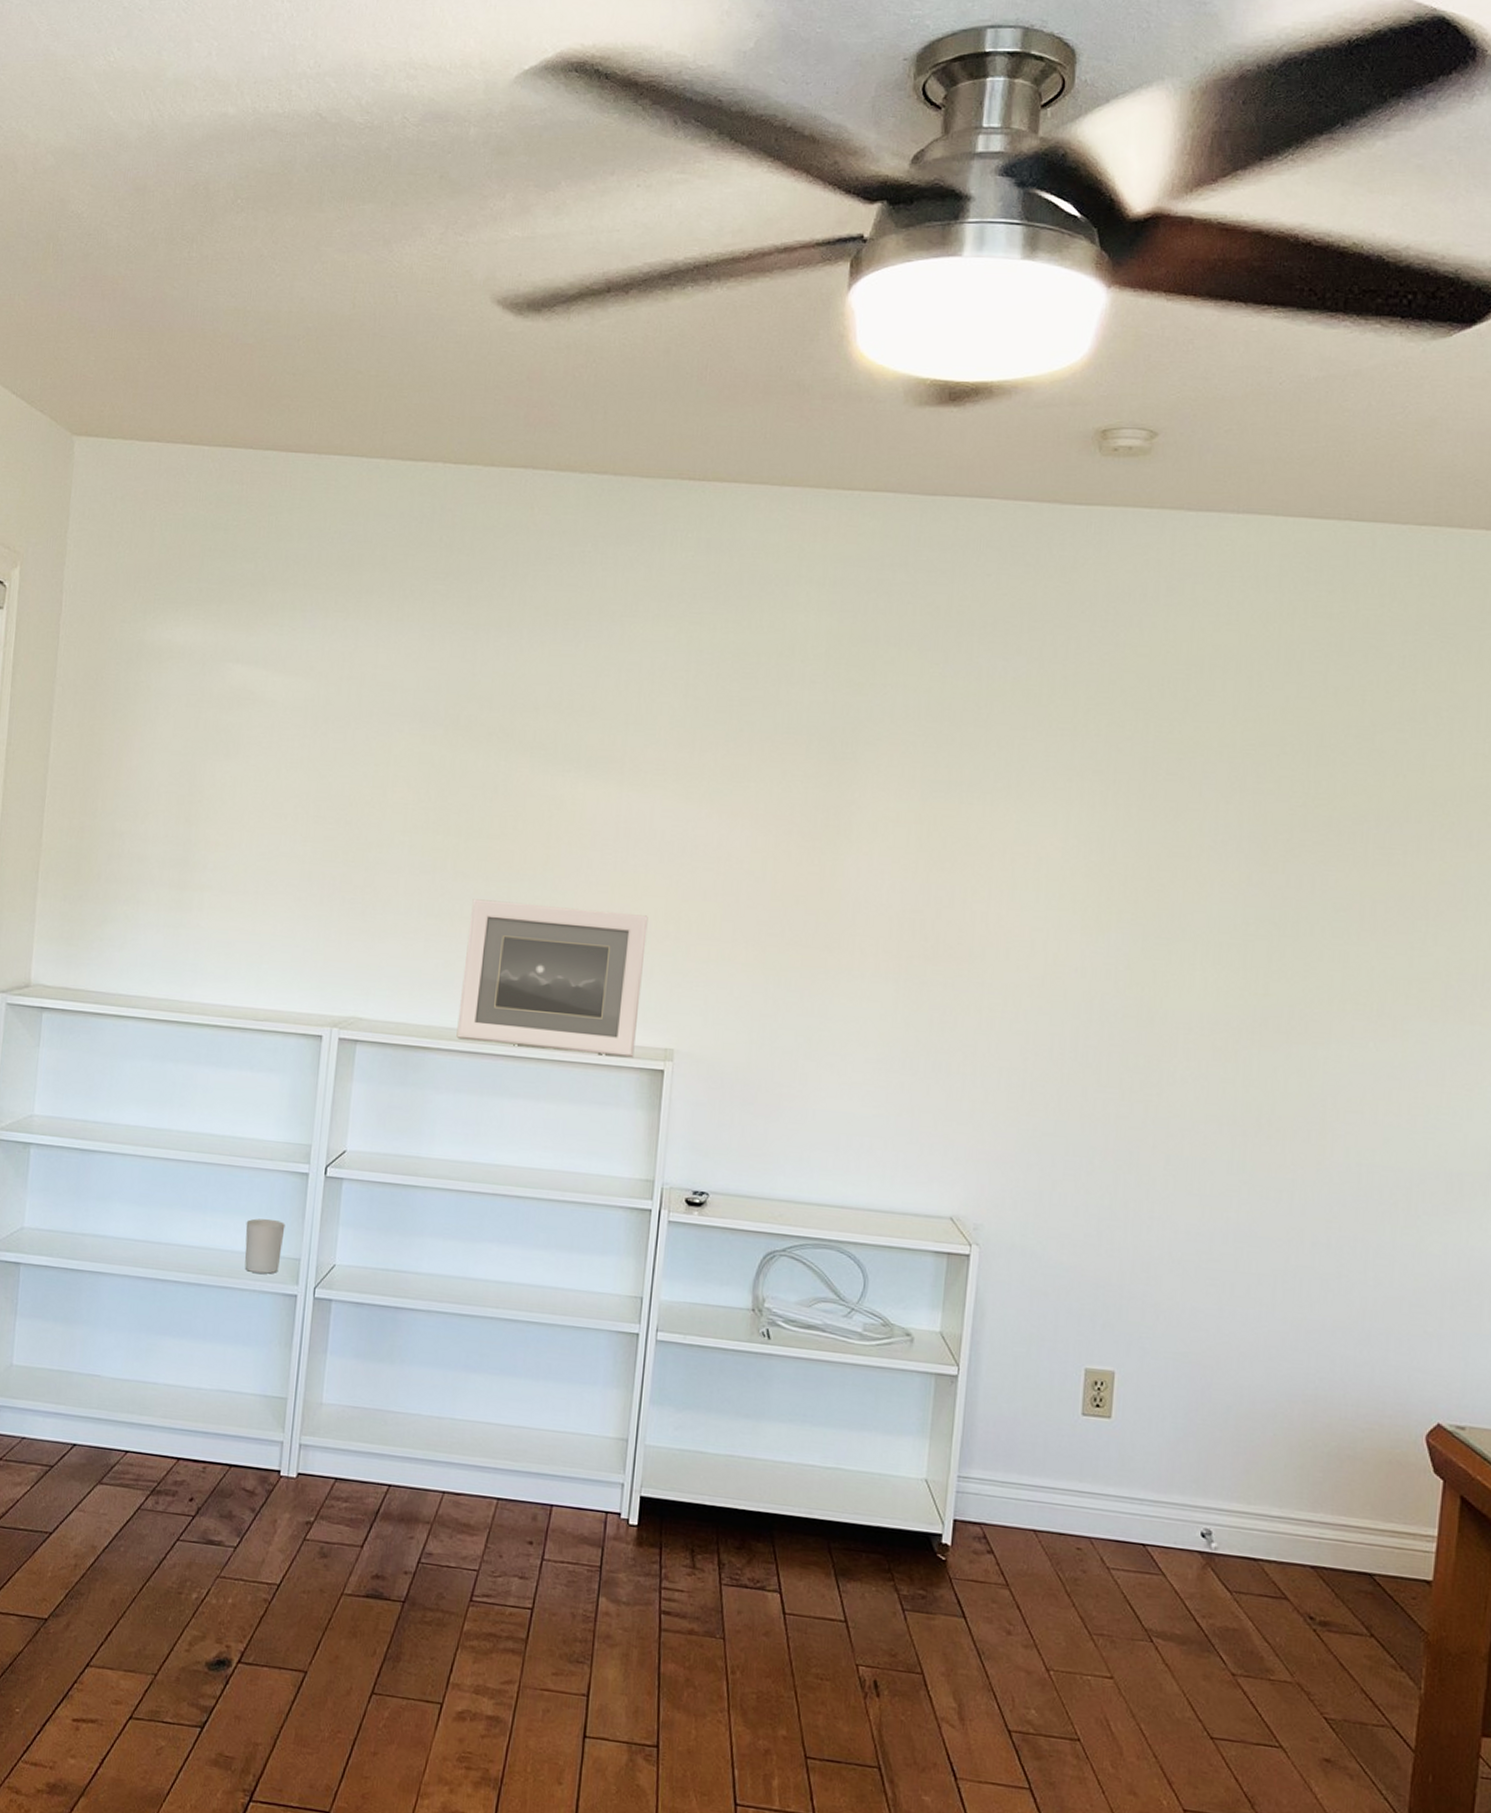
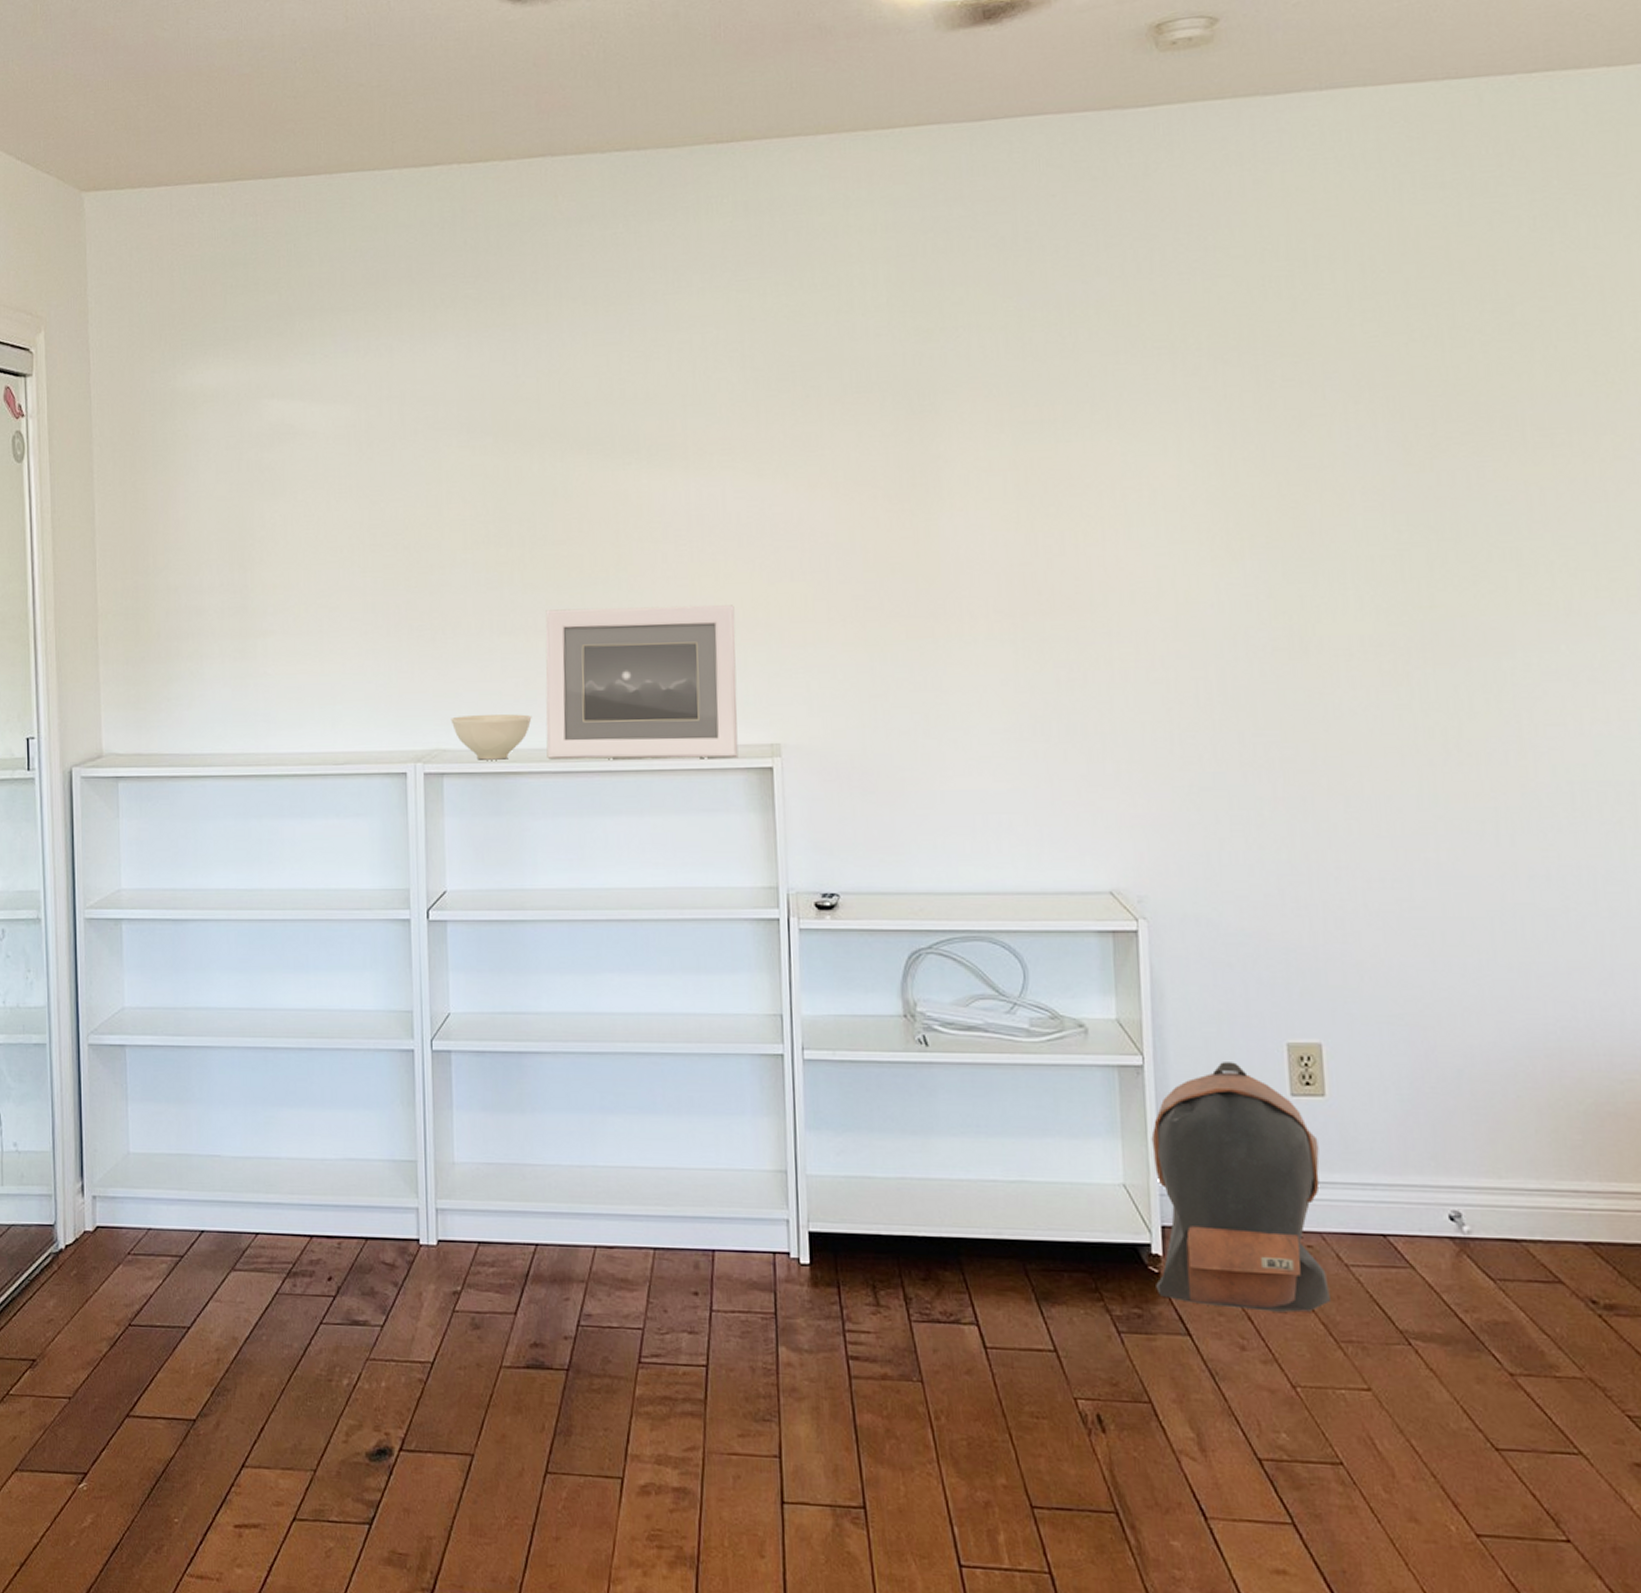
candle holder: present [244,1218,285,1274] -> none [351,973,393,1030]
bowl: none [370,988,447,1034] -> present [450,714,532,760]
backpack: none [941,1379,1100,1606] -> present [1151,1062,1330,1313]

